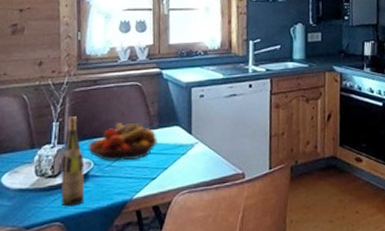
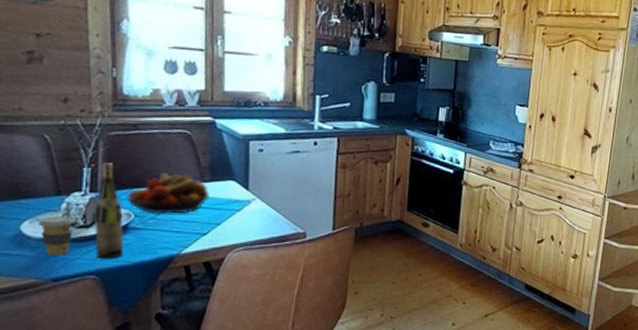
coffee cup: none [16,167,45,205] -> present [38,216,75,255]

